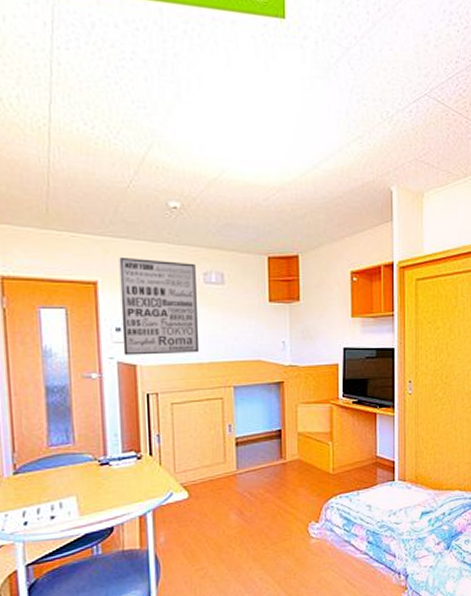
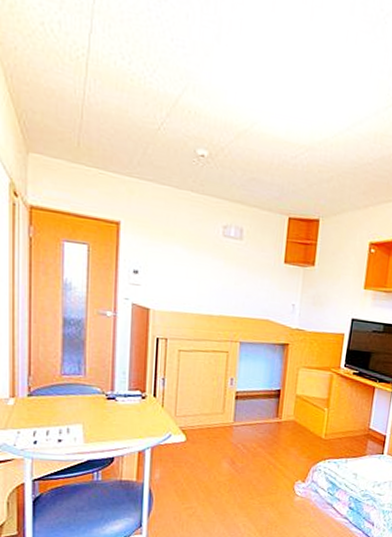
wall art: present [119,256,200,356] -> none [138,199,216,305]

